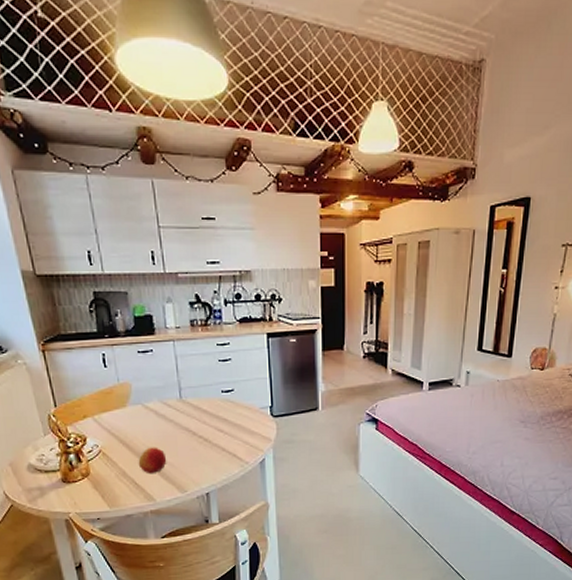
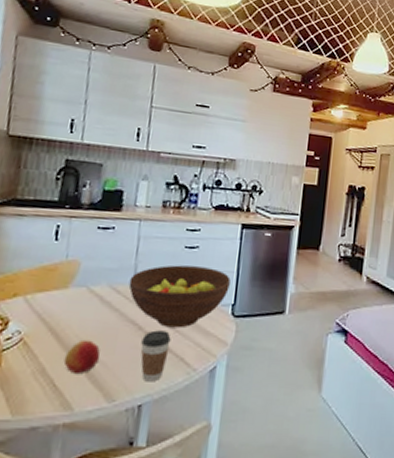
fruit bowl: none [176,377,265,431] -> present [129,265,231,328]
coffee cup: none [198,434,223,475] -> present [140,330,171,382]

